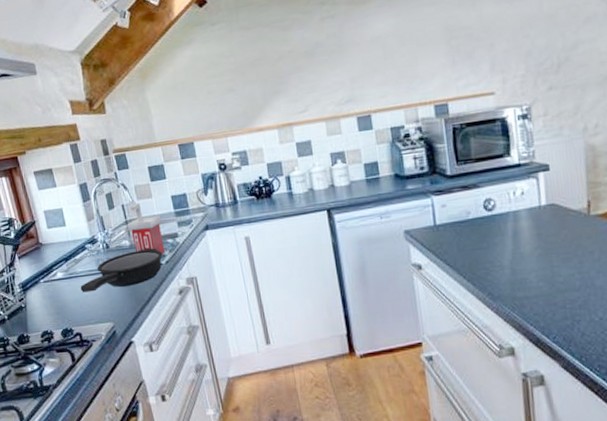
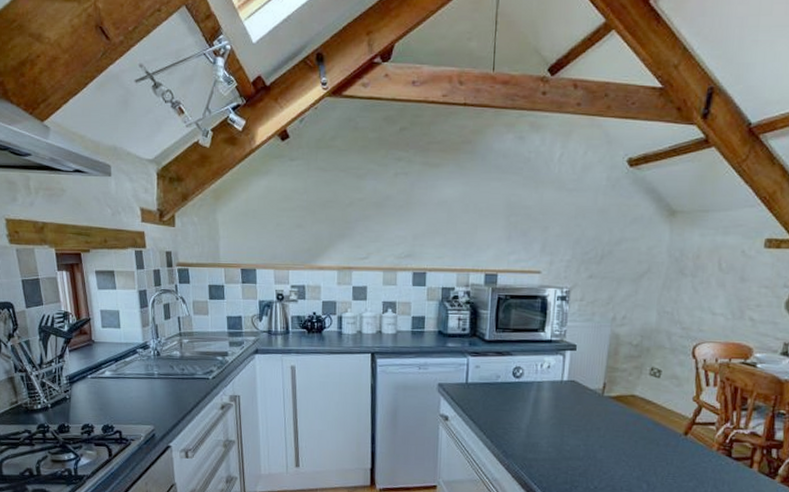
frying pan: present [80,248,163,293] -> none [126,362,211,394]
soap dispenser: present [127,202,165,255] -> none [180,317,214,370]

